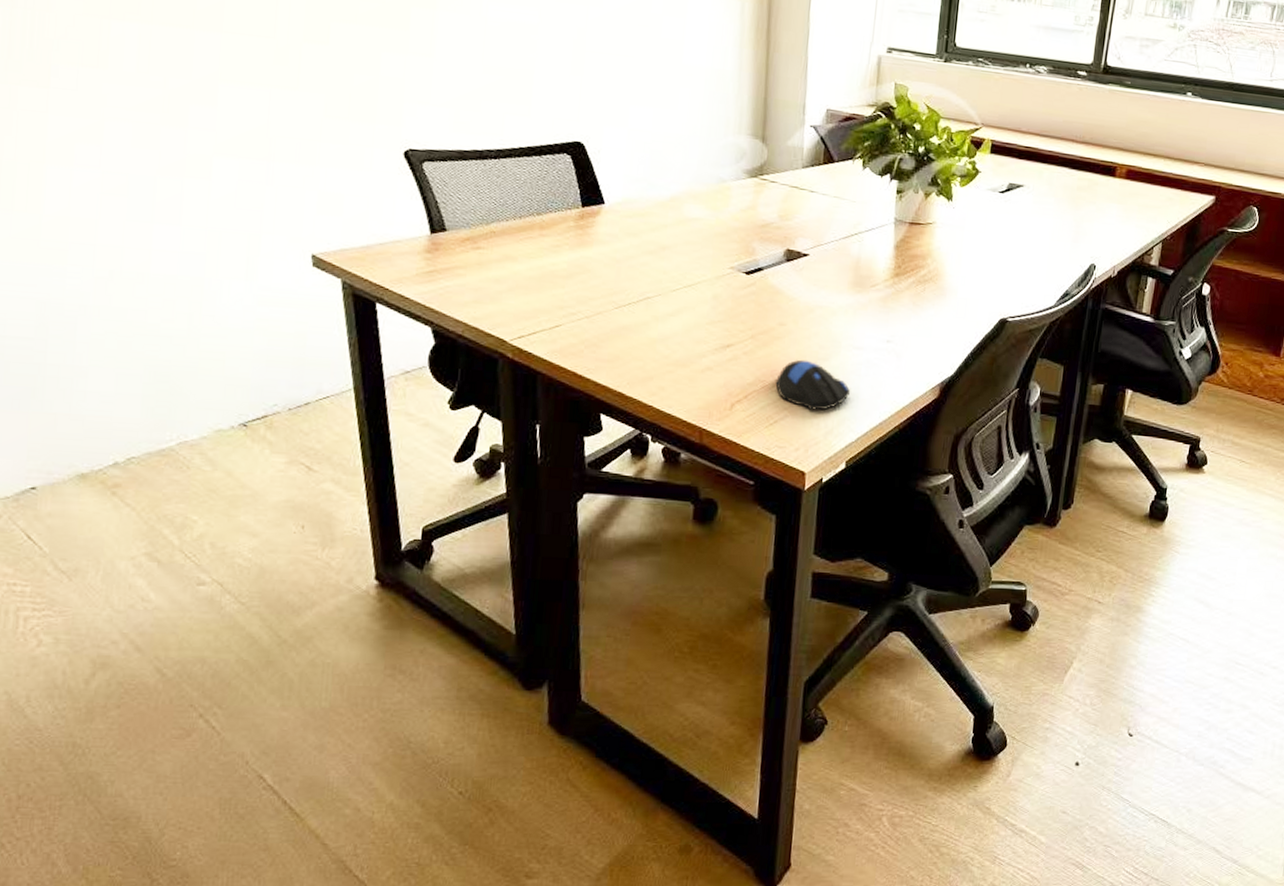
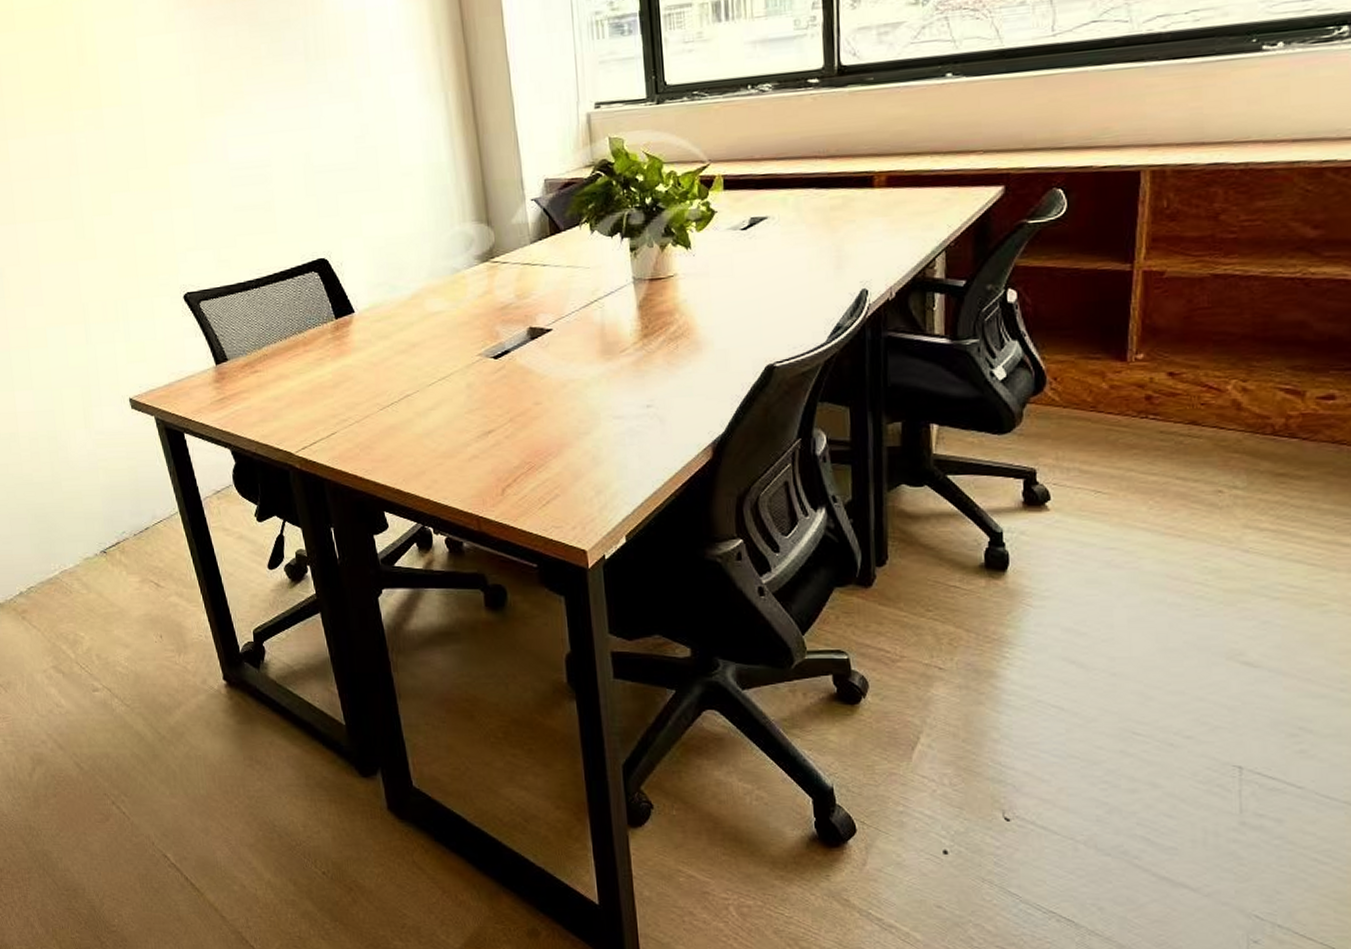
computer mouse: present [775,359,851,410] -> none [541,436,619,486]

